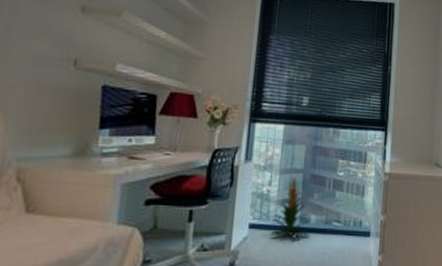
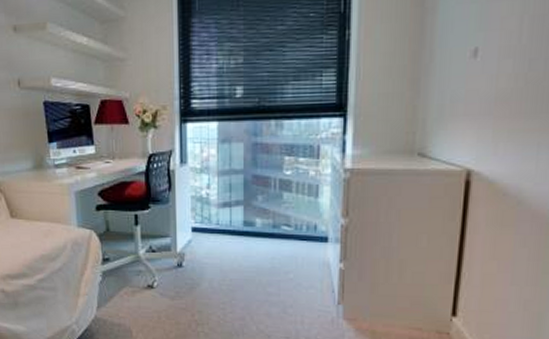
indoor plant: present [271,176,310,240] -> none [213,178,256,244]

